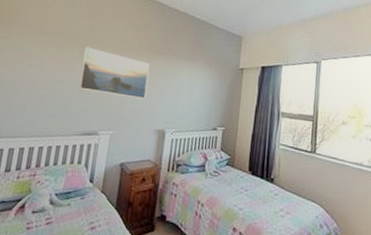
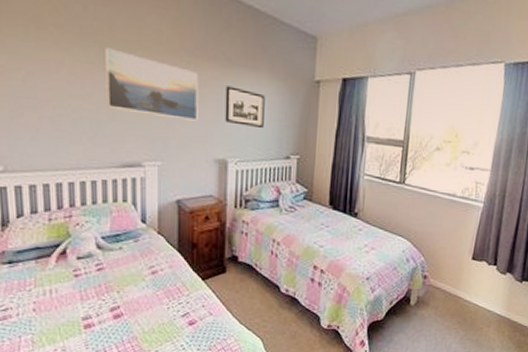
picture frame: none [166,73,200,106] -> present [225,86,265,129]

